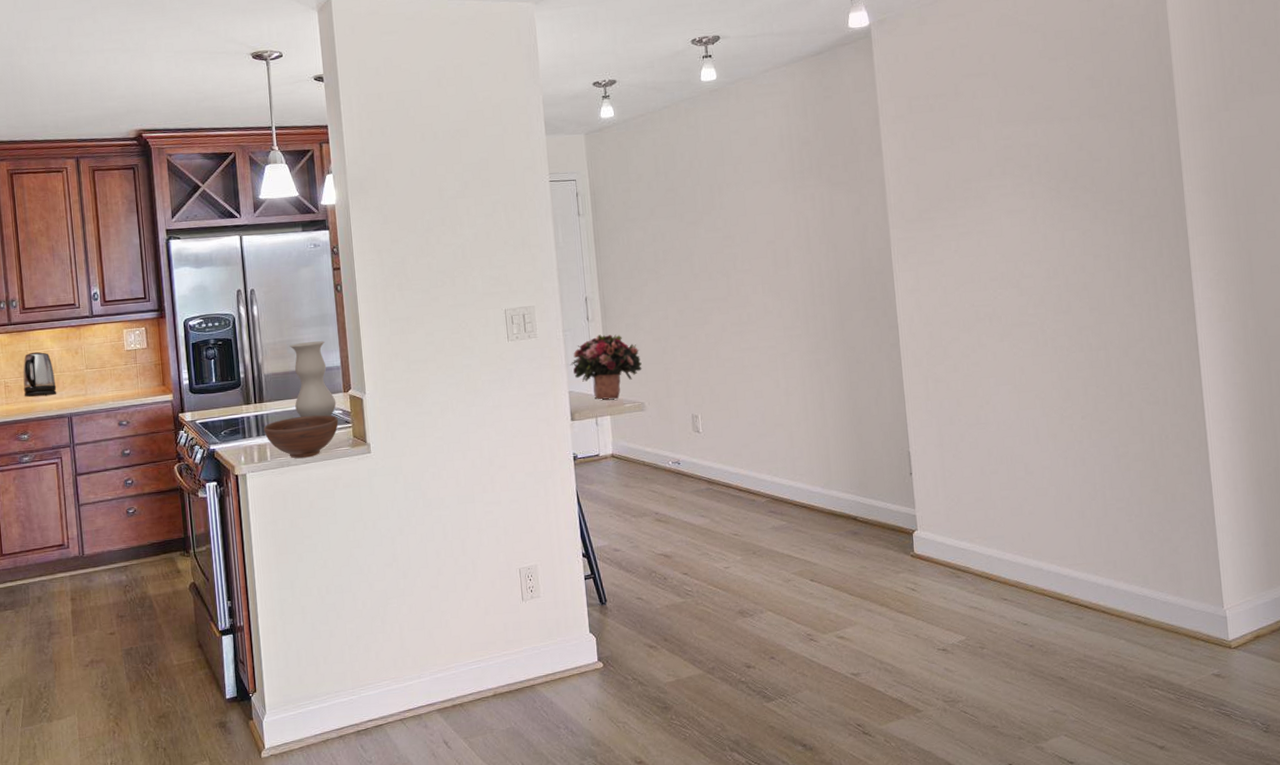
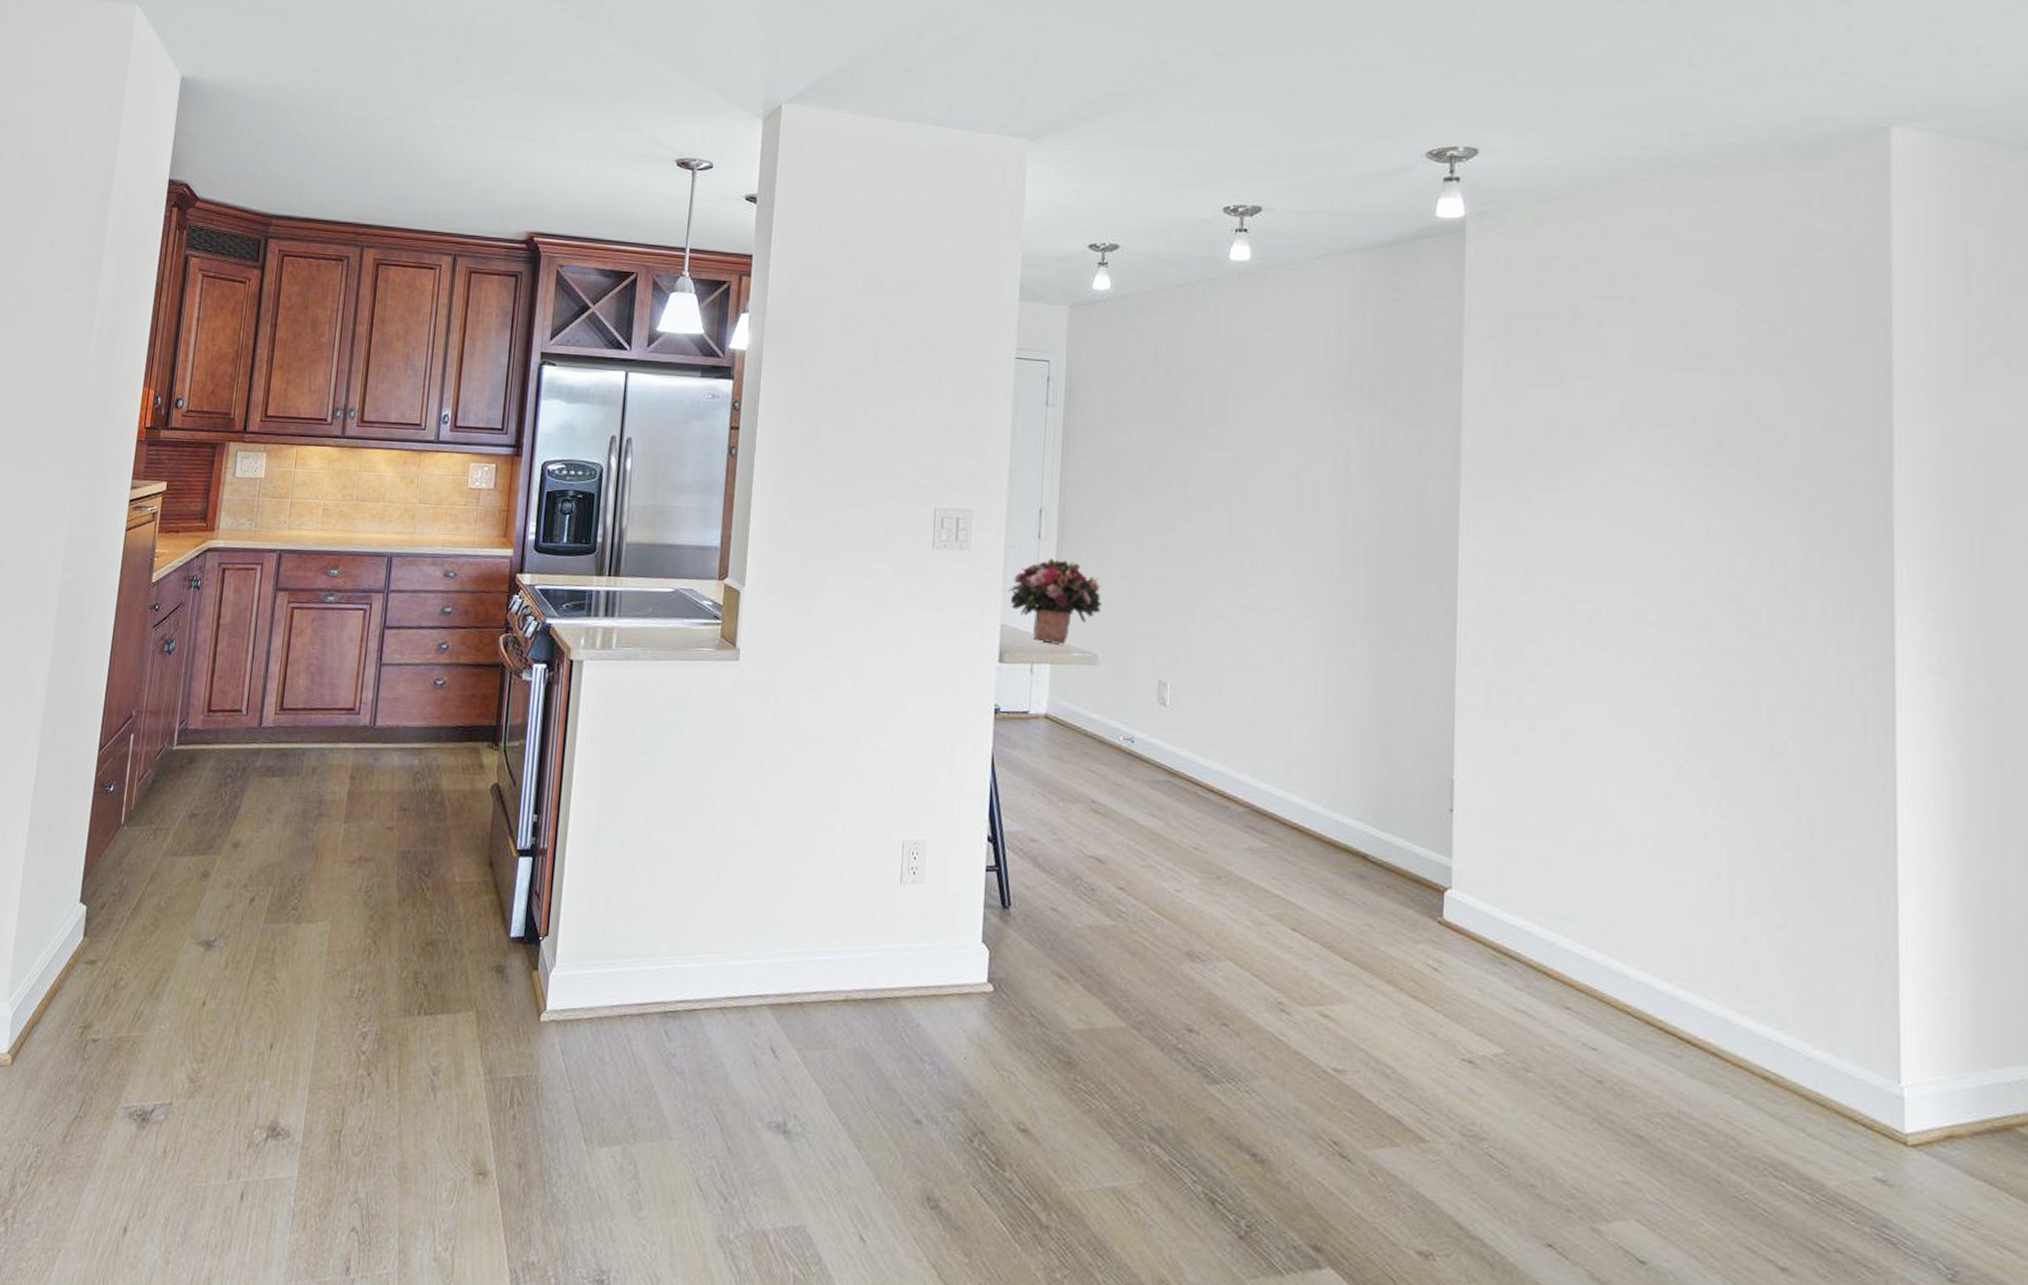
kettle: present [22,351,57,398] -> none [342,473,383,529]
bowl: present [263,415,338,459] -> none [613,600,706,654]
vase: present [289,341,337,417] -> none [656,511,707,607]

